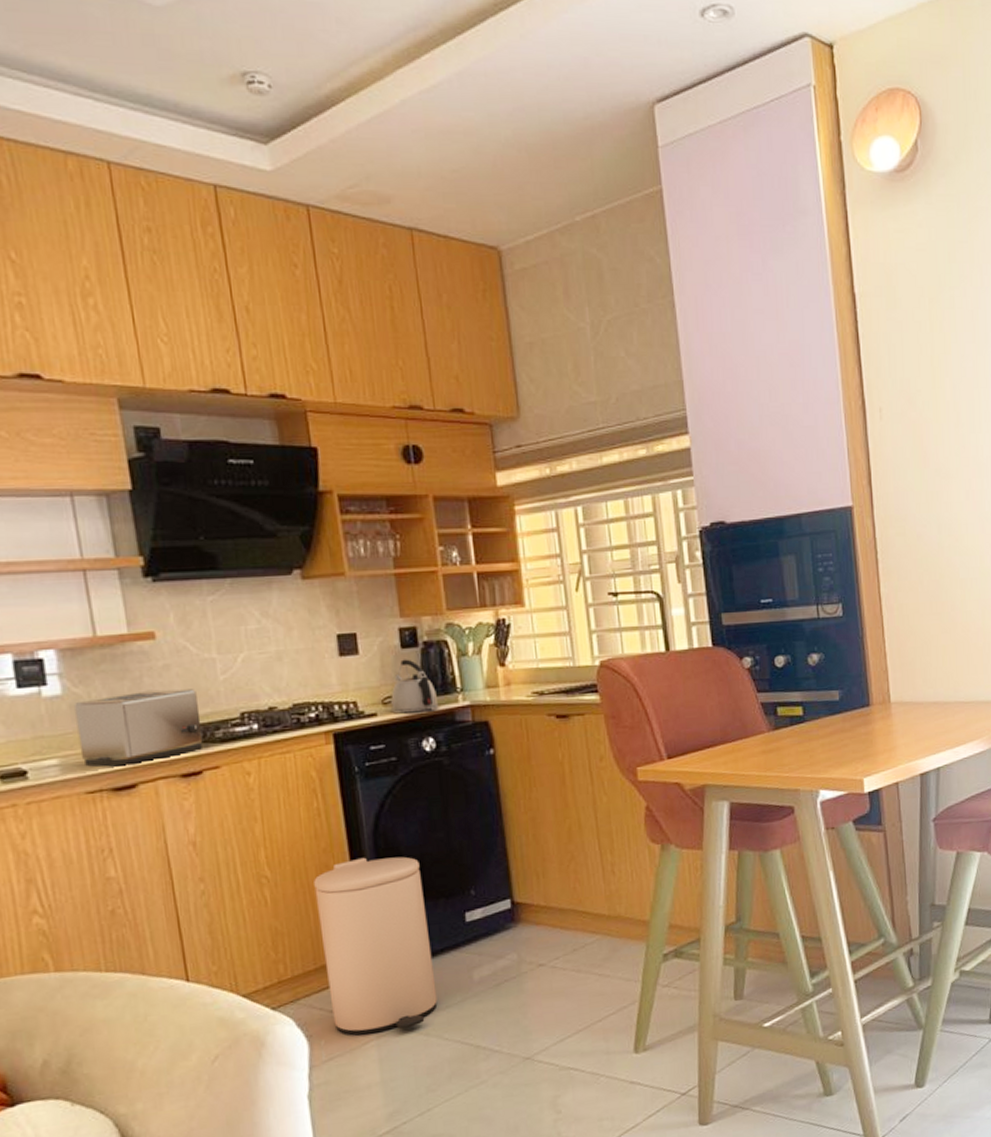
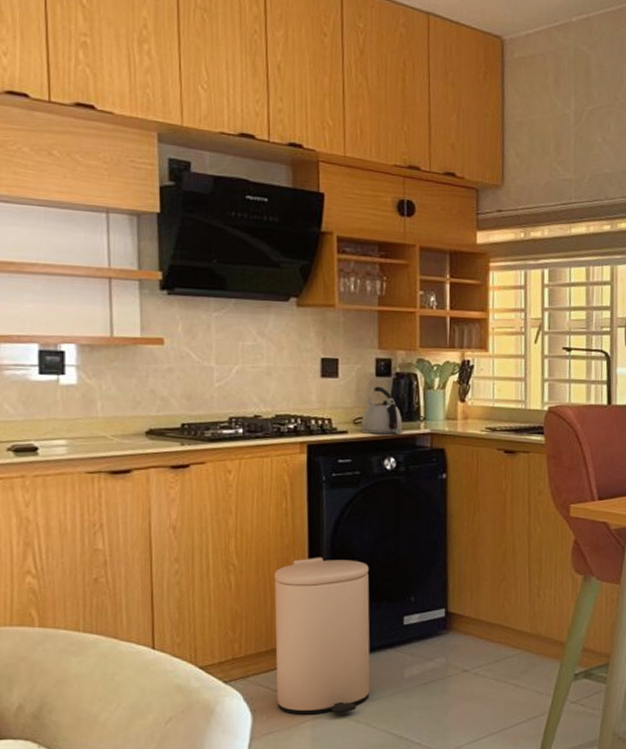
toaster: present [73,689,203,767] -> none [85,388,194,453]

